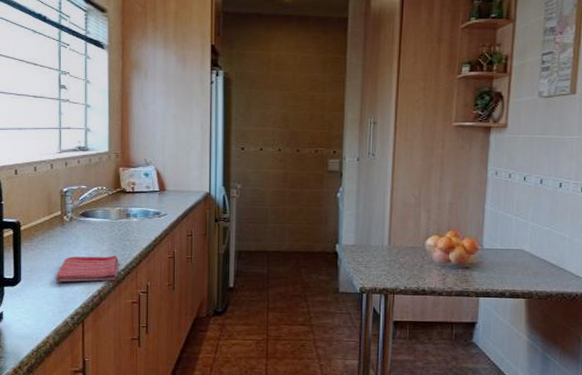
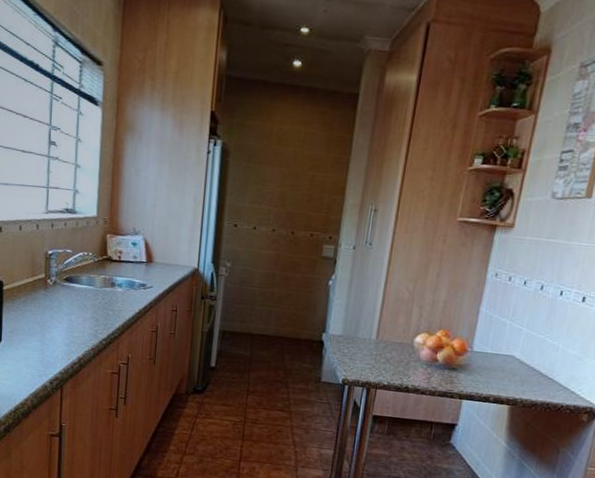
dish towel: present [55,255,119,282] -> none [36,321,101,350]

